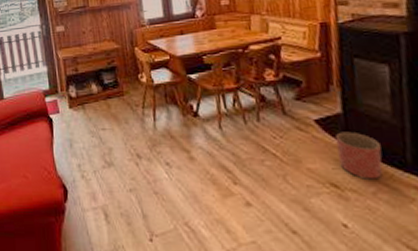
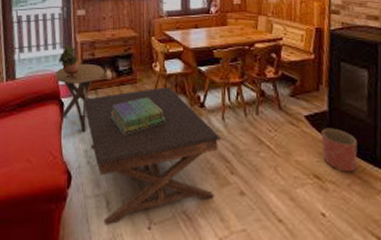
side table: none [40,79,90,148] -> present [54,63,105,133]
potted plant: none [43,63,64,97] -> present [58,45,79,80]
coffee table: none [71,96,221,237] -> present [84,86,222,225]
stack of books: none [101,109,158,148] -> present [111,97,166,135]

